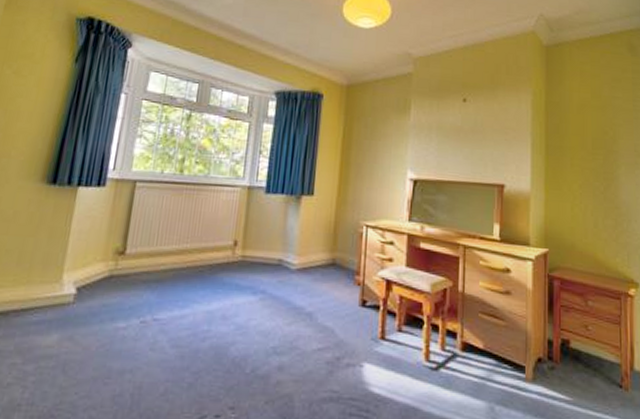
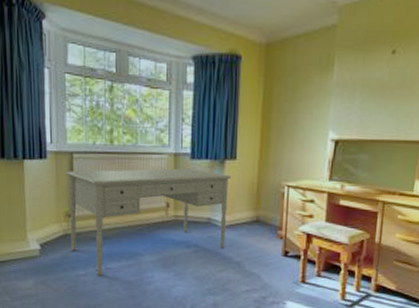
desk: none [114,201,308,329] -> present [66,168,231,276]

